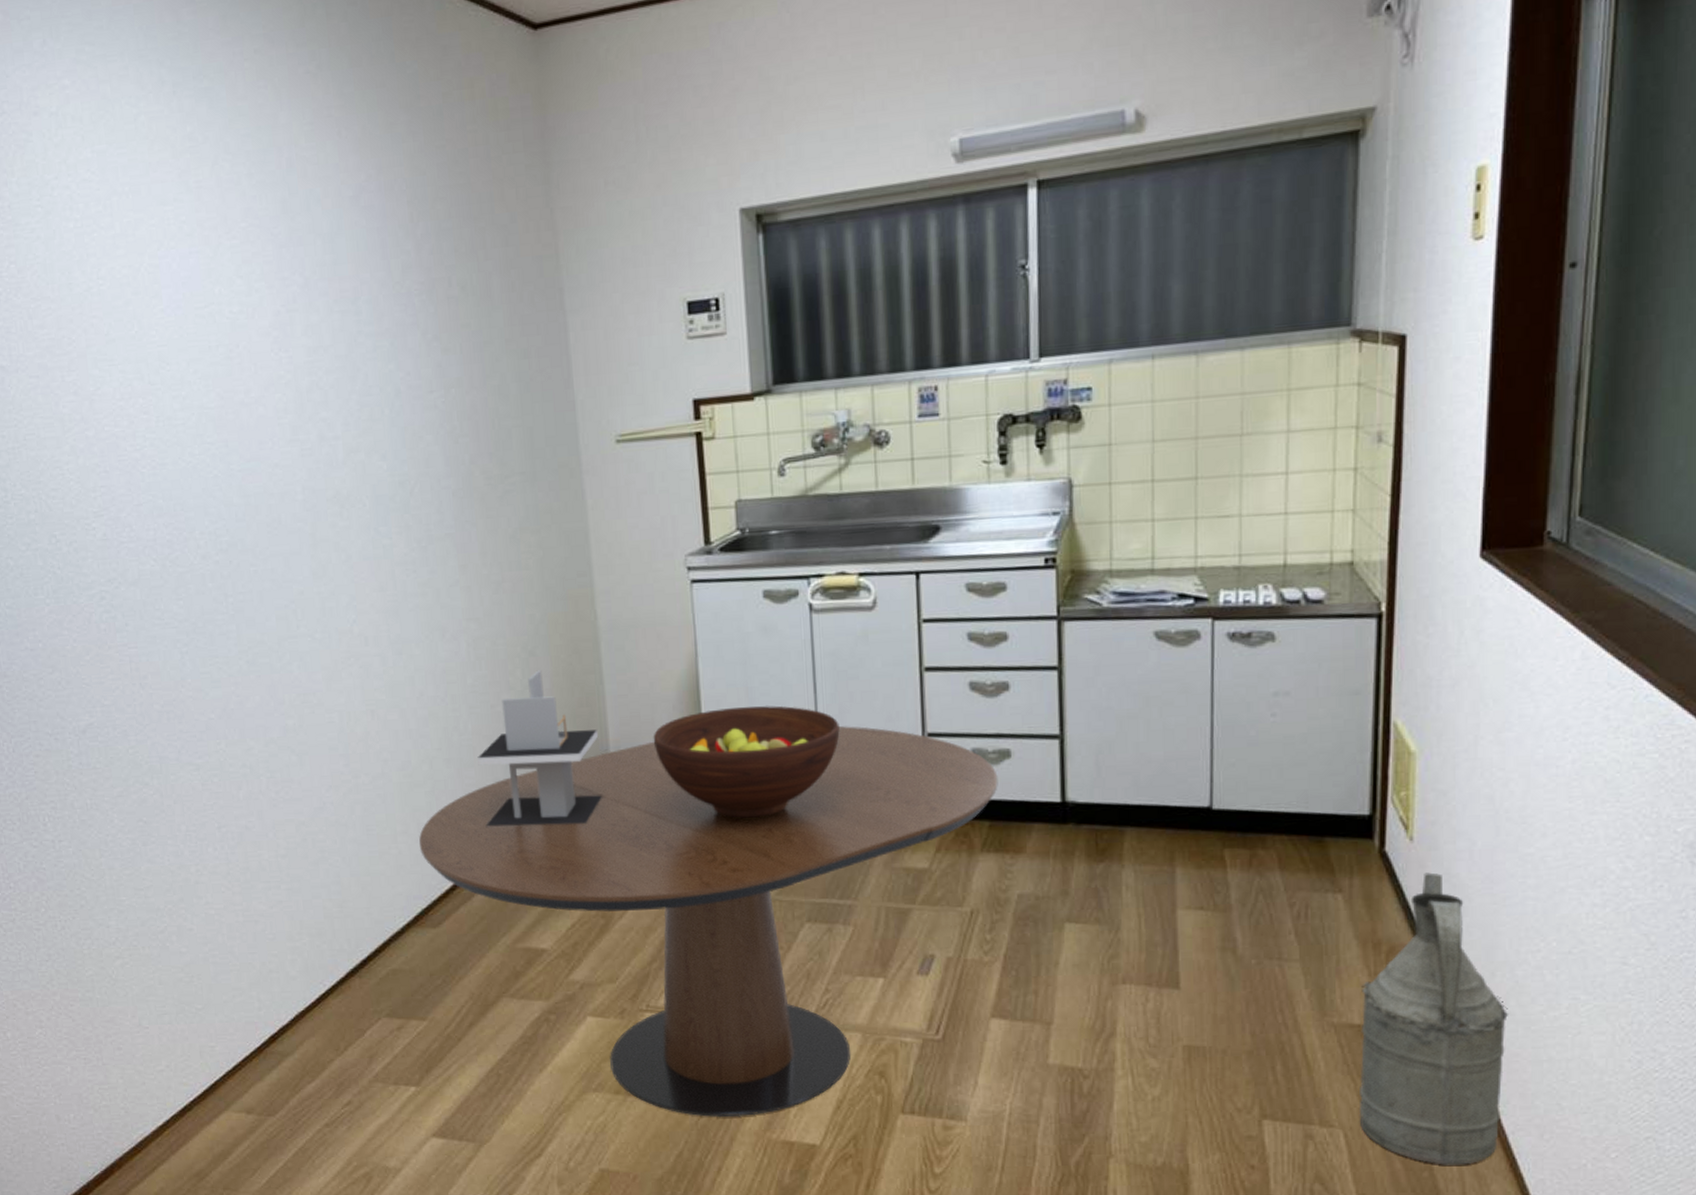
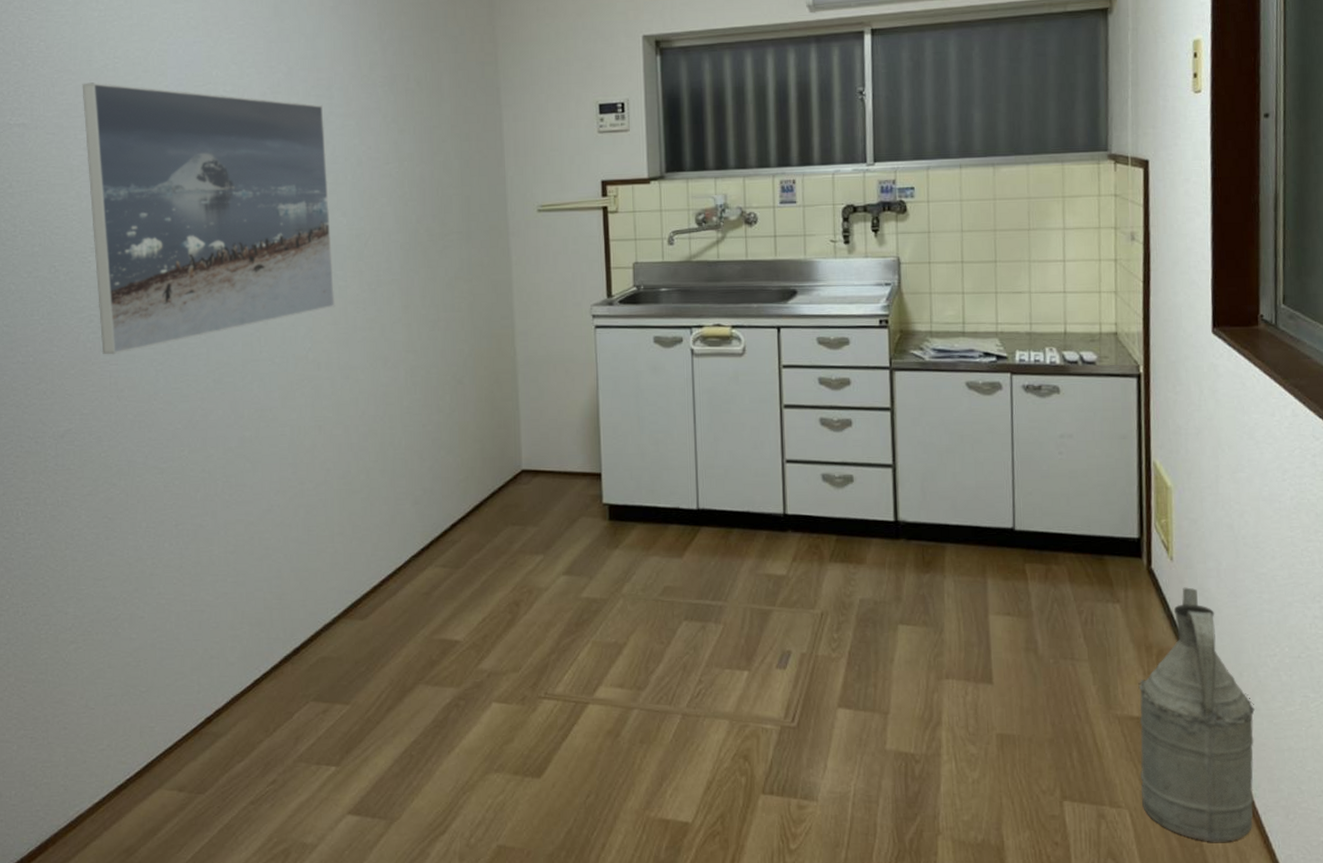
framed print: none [63,310,379,637] -> present [82,82,334,355]
dining table: present [418,726,998,1118] -> none [353,452,843,797]
napkin holder: present [477,670,603,827] -> none [408,396,515,531]
fruit bowl: present [653,705,840,819] -> none [559,432,714,528]

